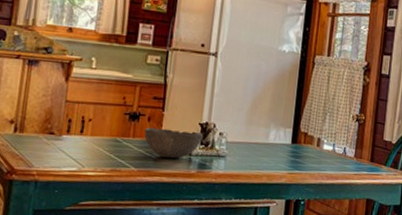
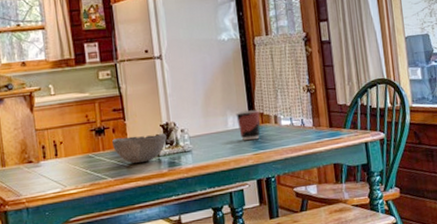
cup: none [279,126,305,159] -> present [236,109,261,140]

